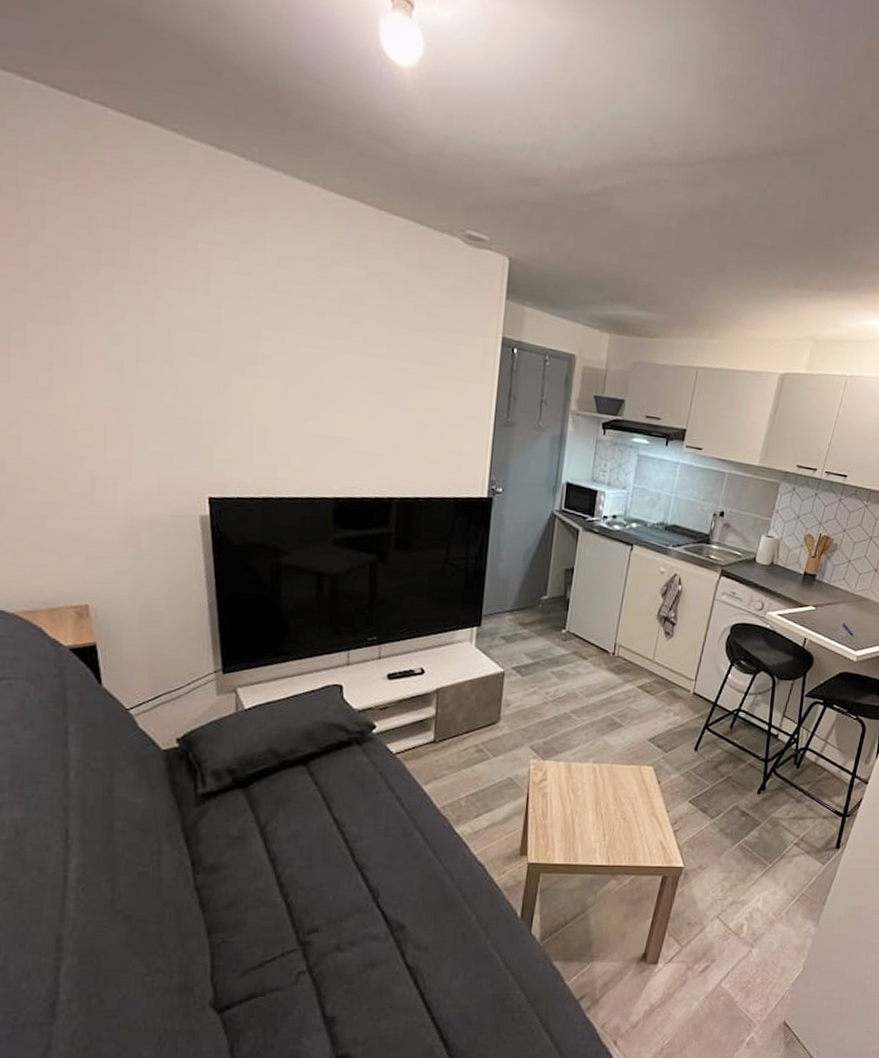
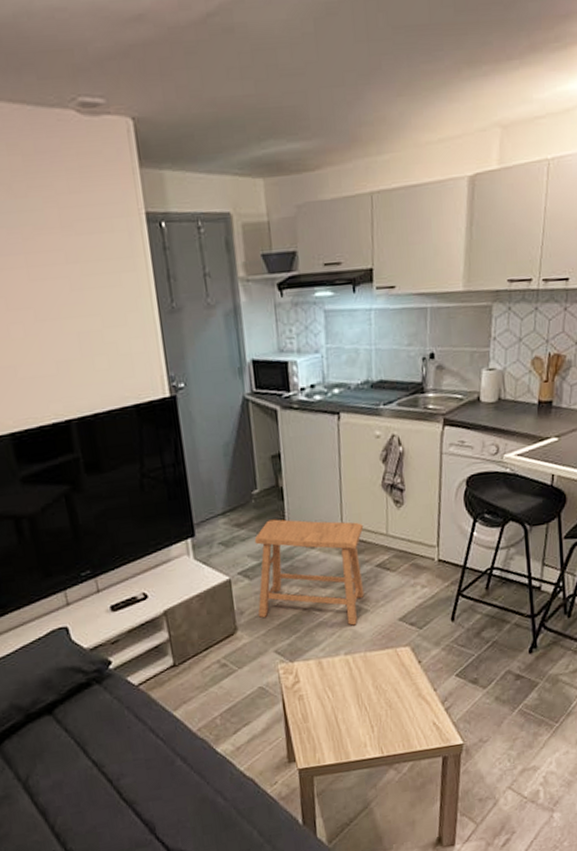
stool: none [523,625,634,737] -> present [254,519,365,626]

